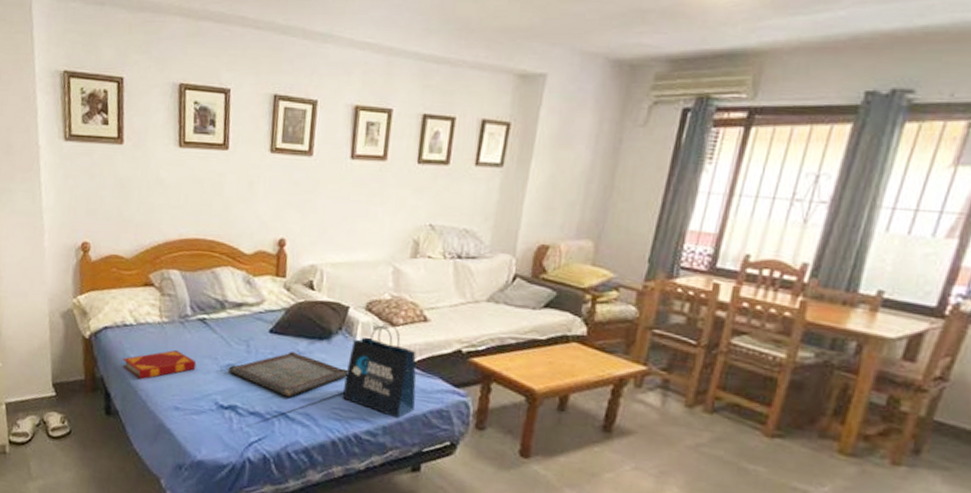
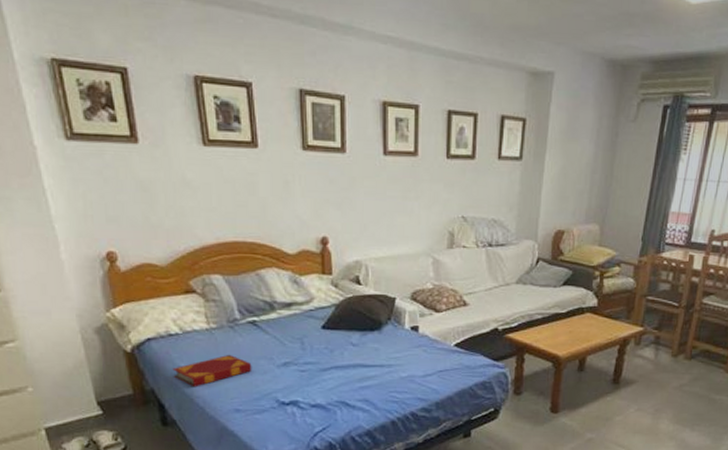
serving tray: present [227,351,348,397] -> none [285,345,399,387]
tote bag: present [343,324,417,419] -> none [398,311,463,394]

